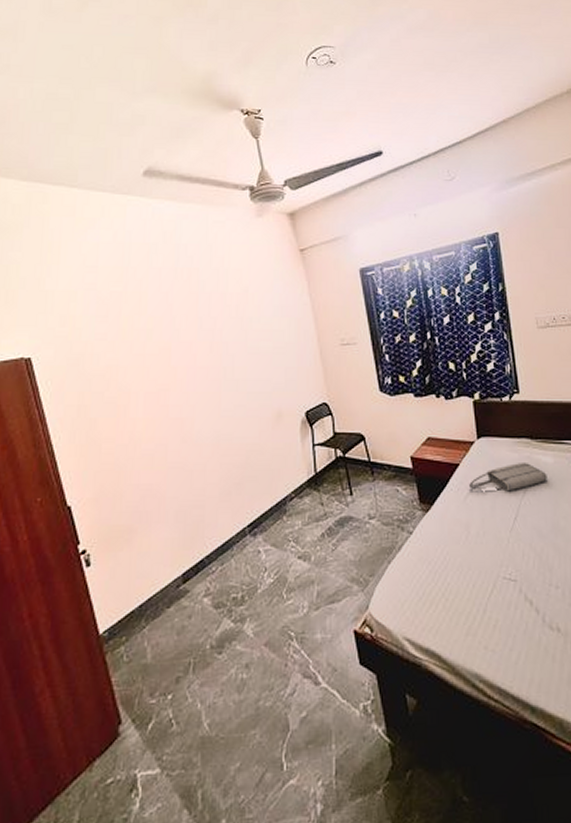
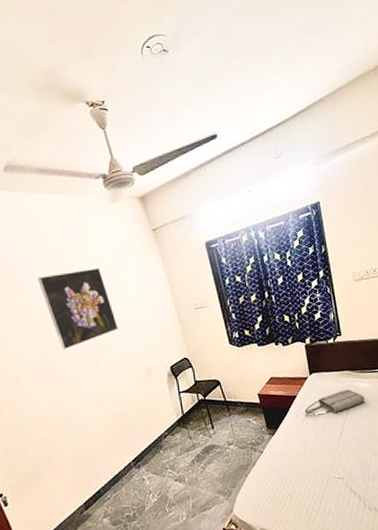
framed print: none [162,288,249,379] -> present [37,267,119,349]

